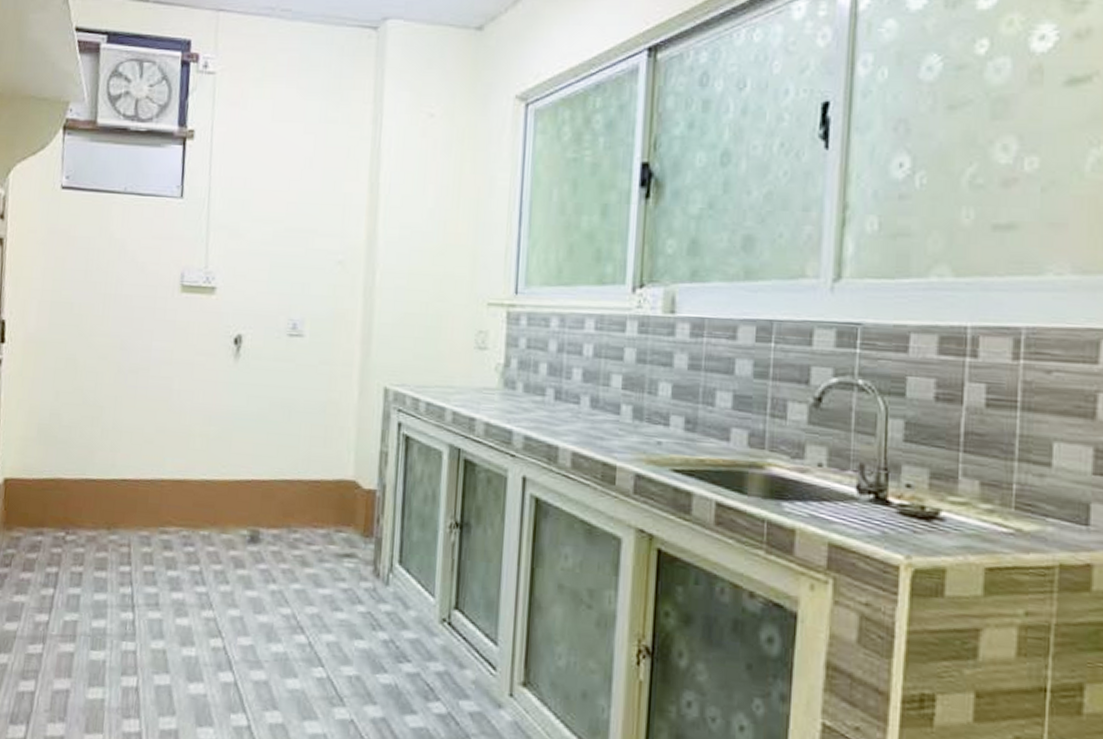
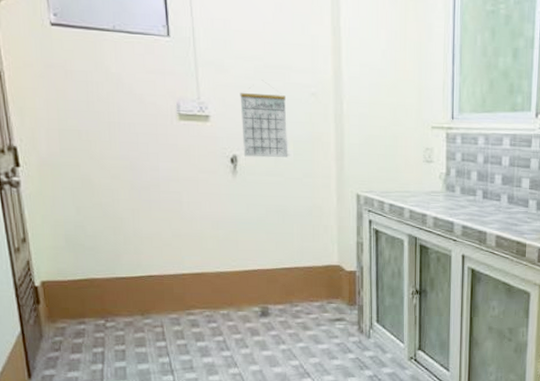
calendar: none [250,248,307,339] -> present [240,82,287,158]

